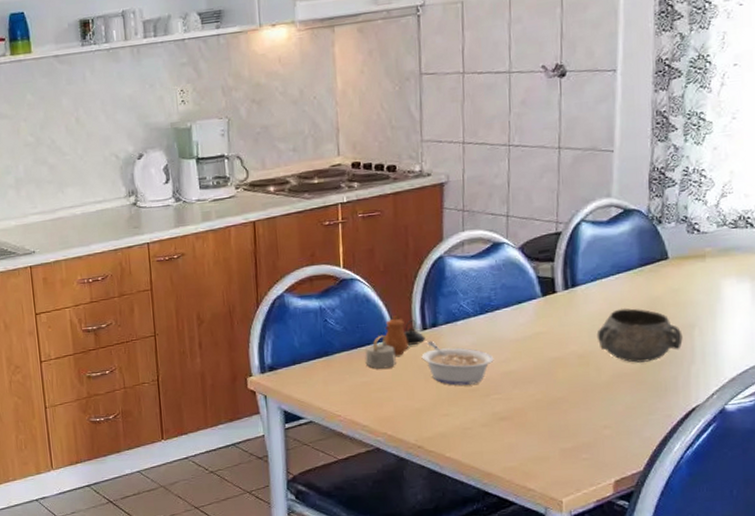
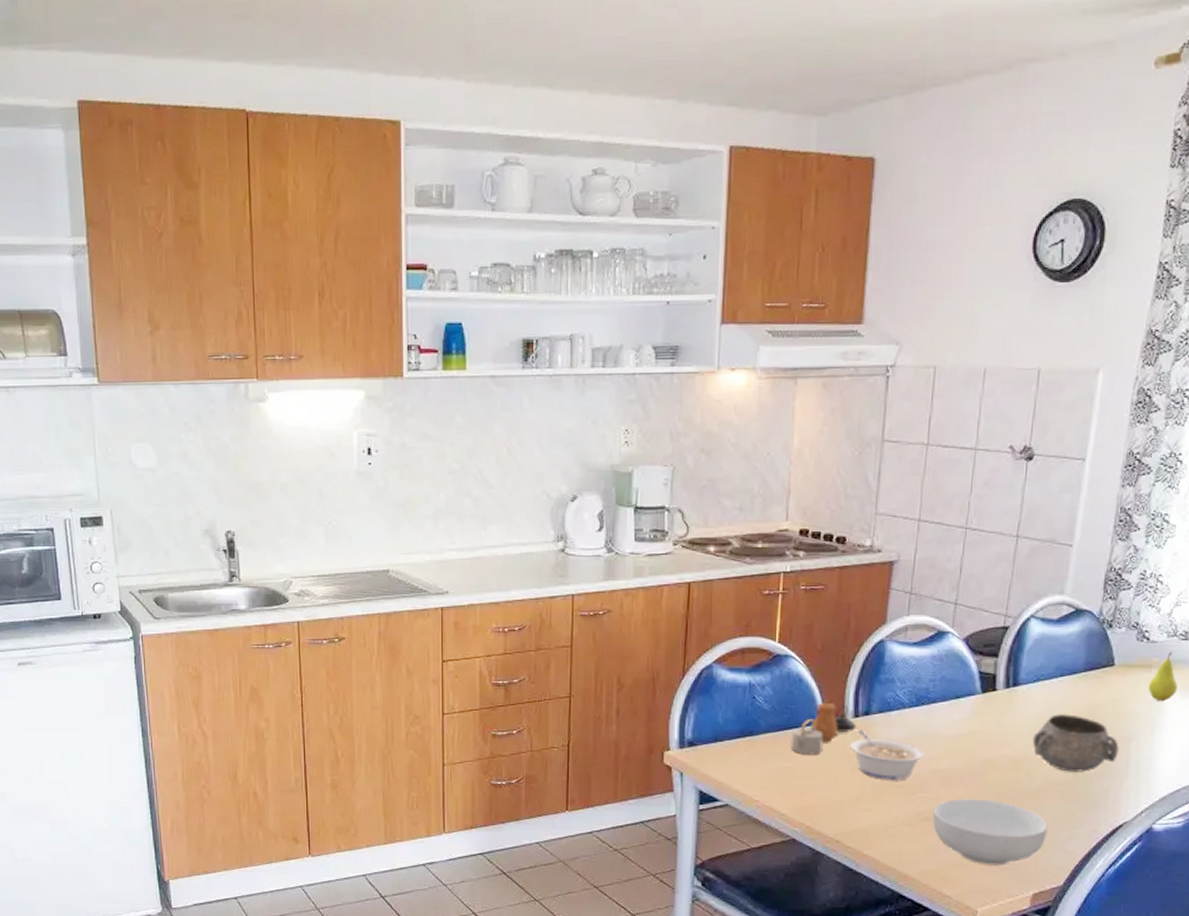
cereal bowl: none [508,395,622,457] -> present [932,798,1048,865]
fruit: none [704,240,733,288] -> present [1148,652,1178,701]

